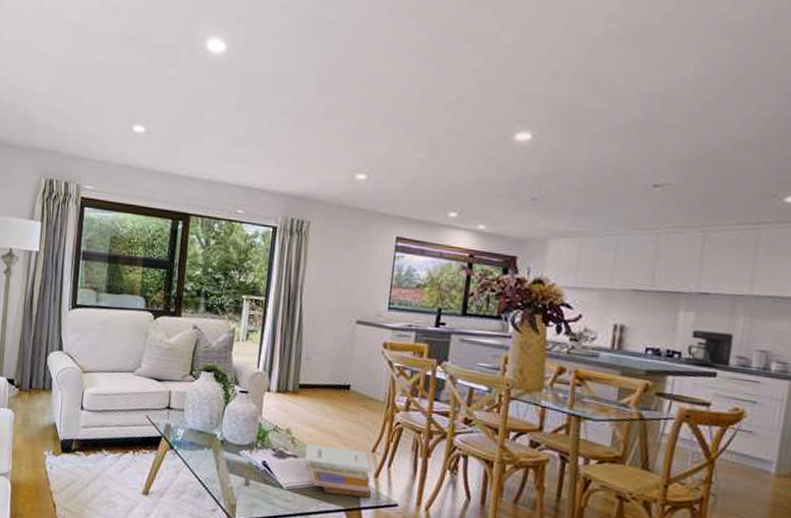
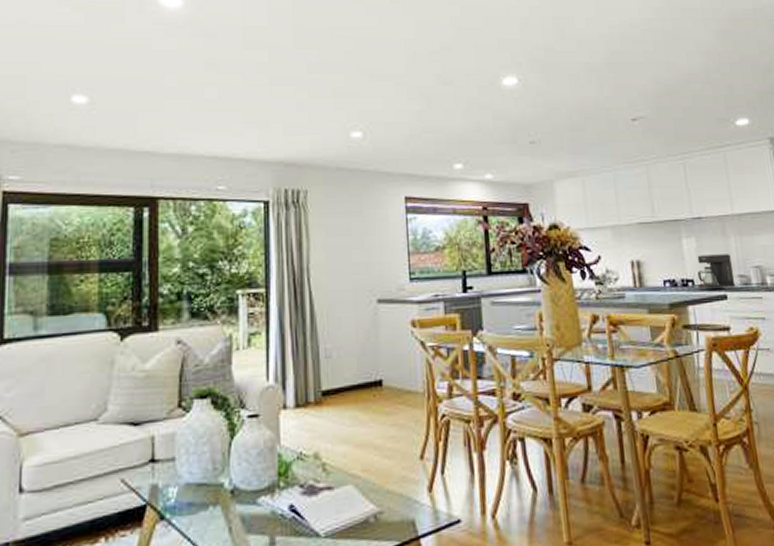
books: present [304,443,371,498] -> none [340,460,428,530]

